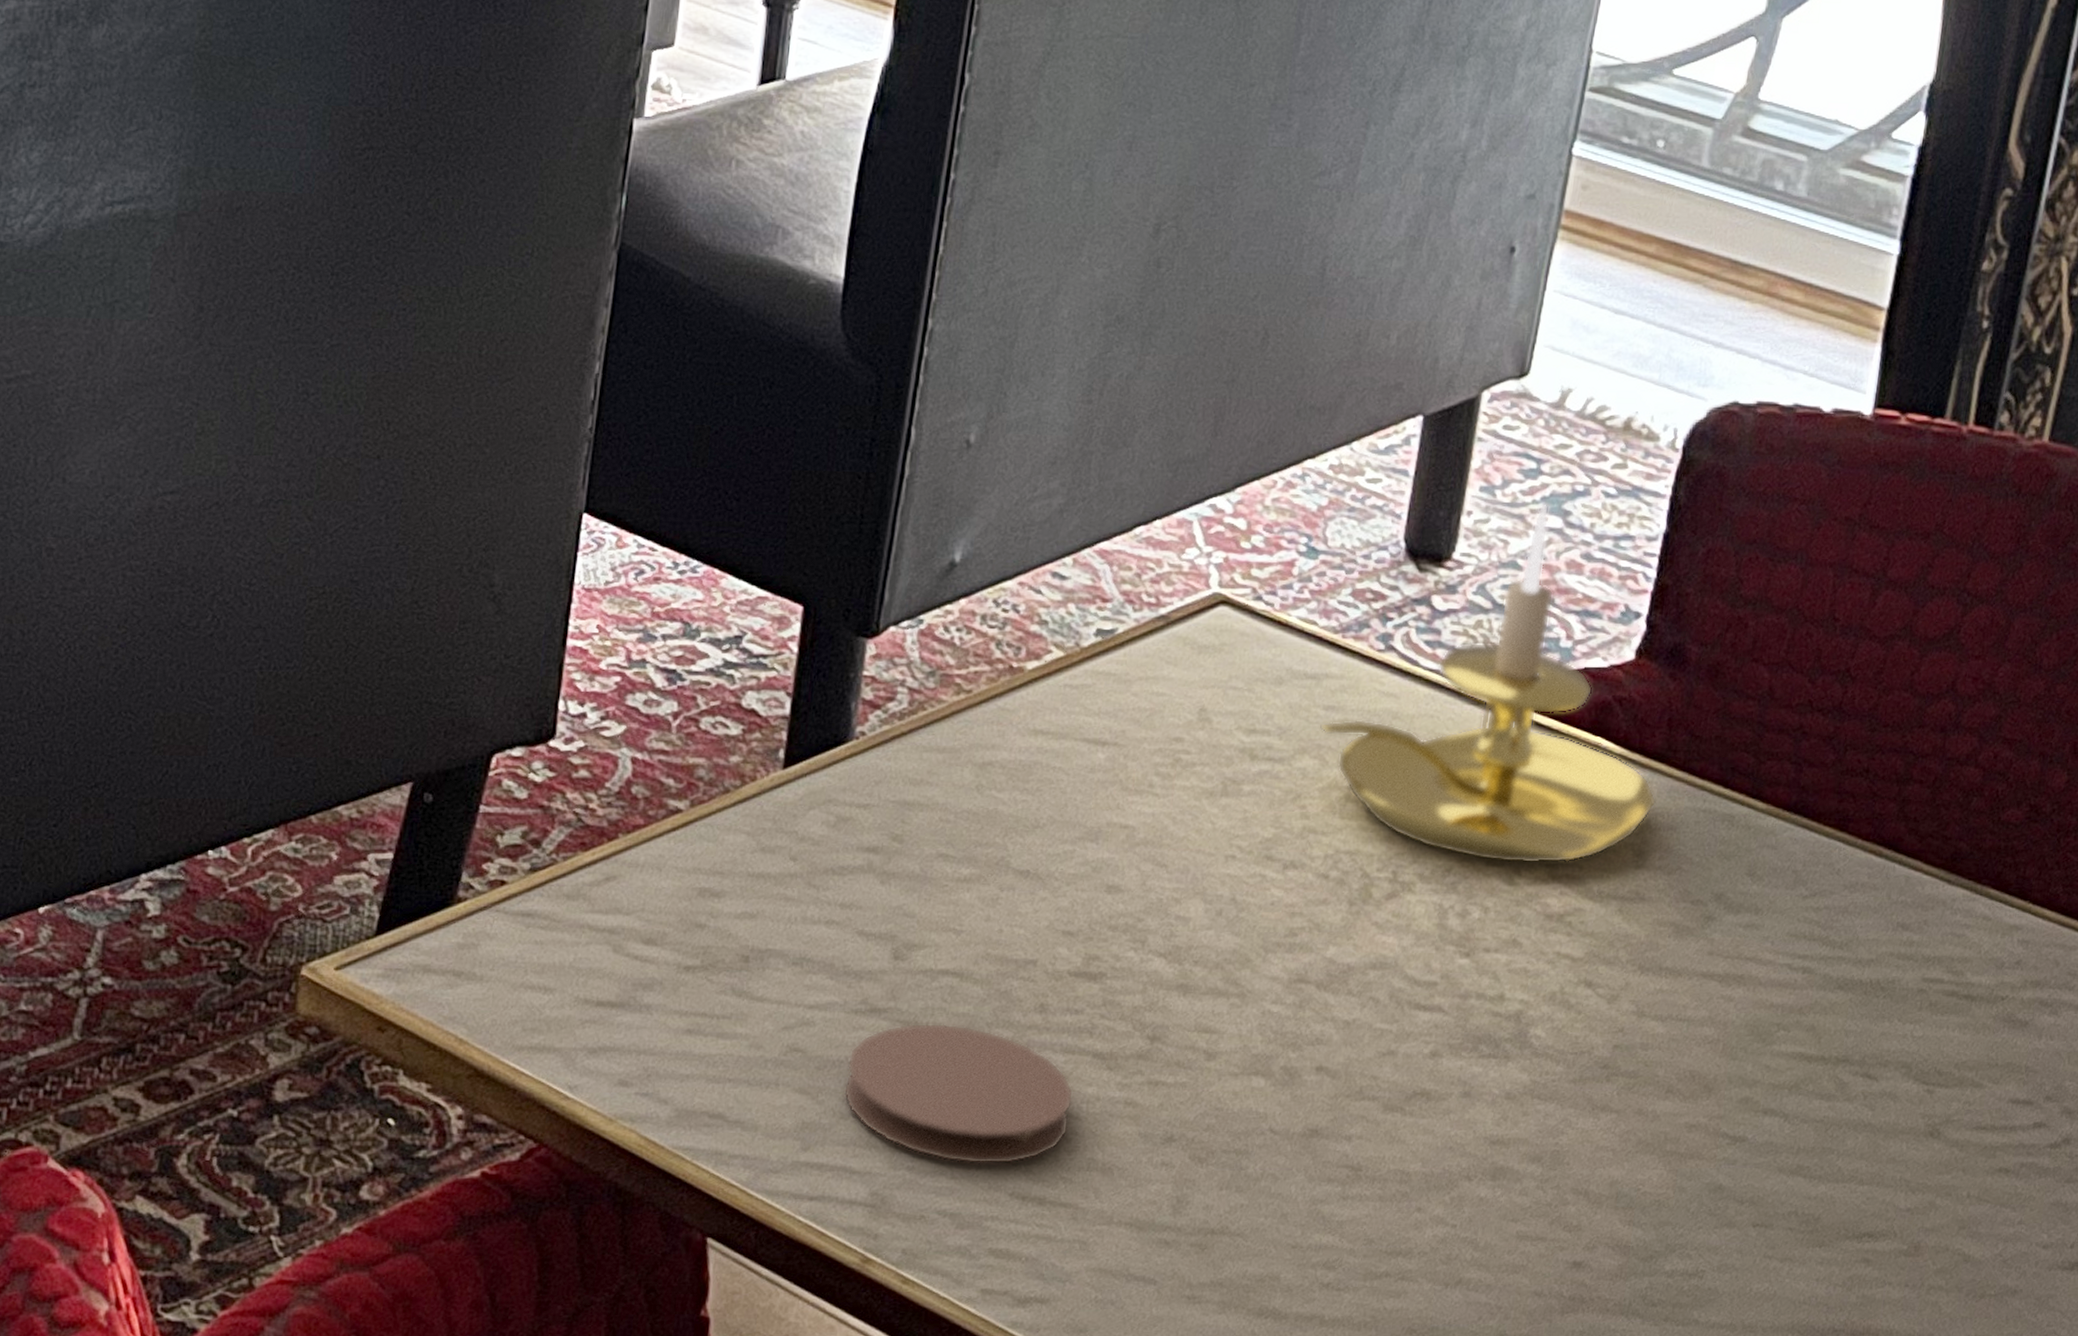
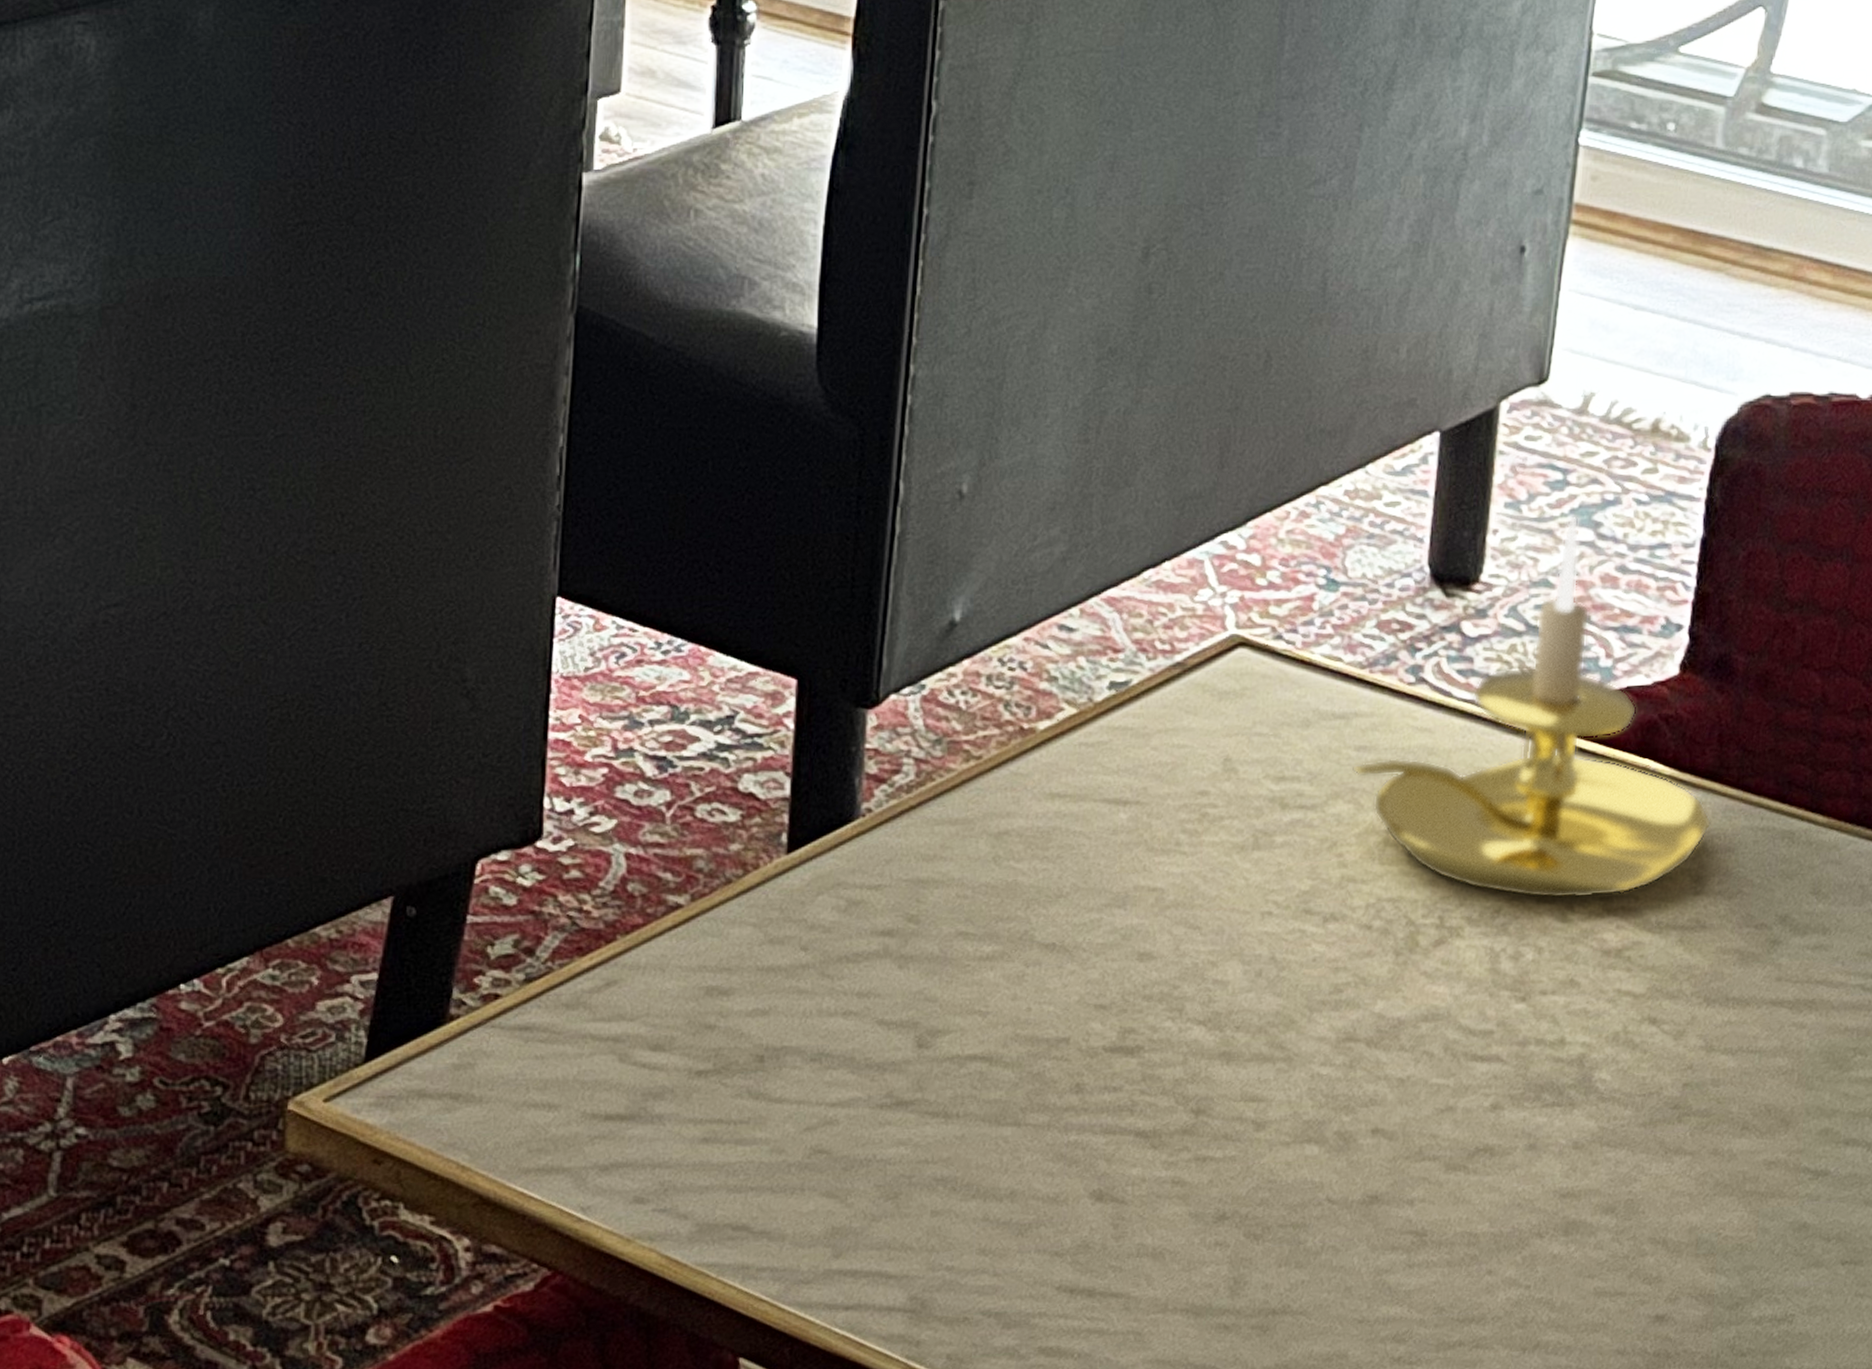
coaster: present [843,1023,1074,1164] -> none [873,1111,1118,1260]

